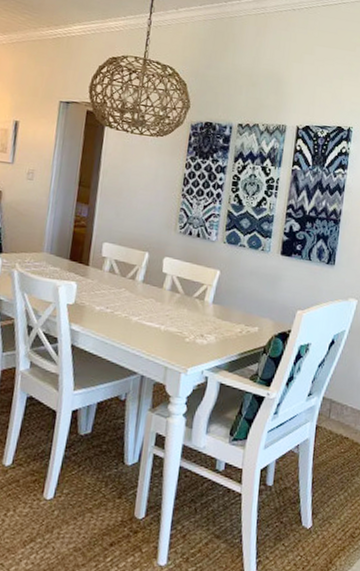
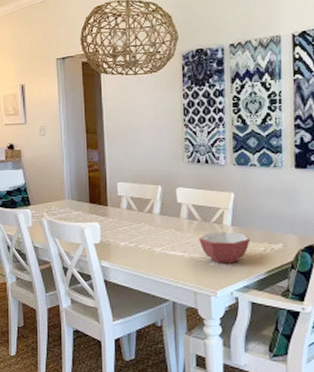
bowl: none [178,307,229,342] -> present [199,231,250,264]

